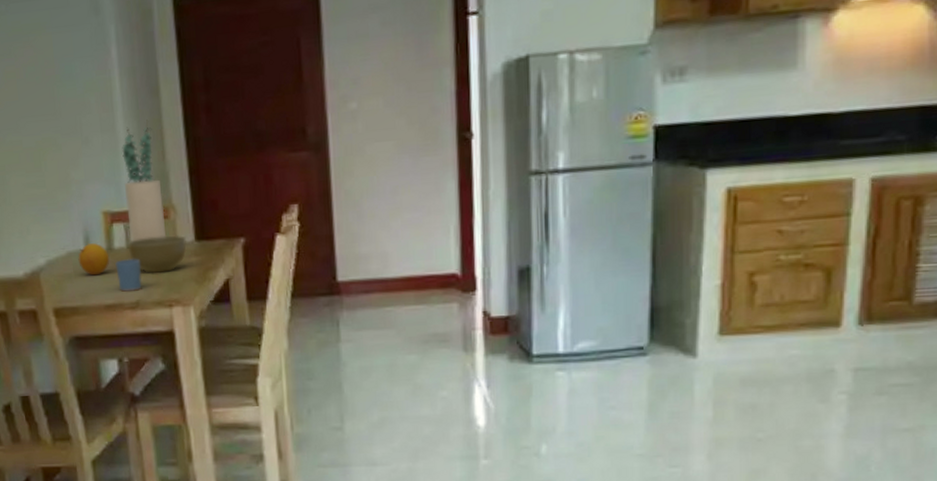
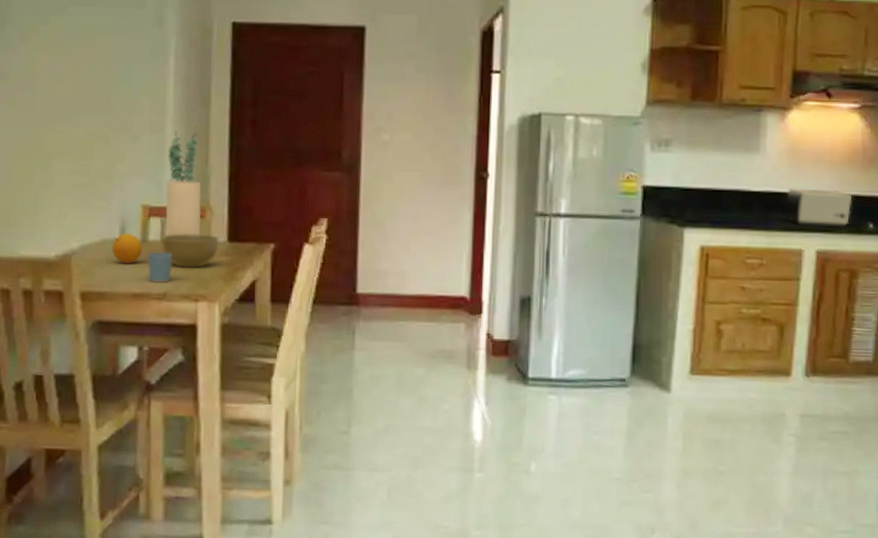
toaster: none [830,101,916,152] -> present [785,188,851,228]

